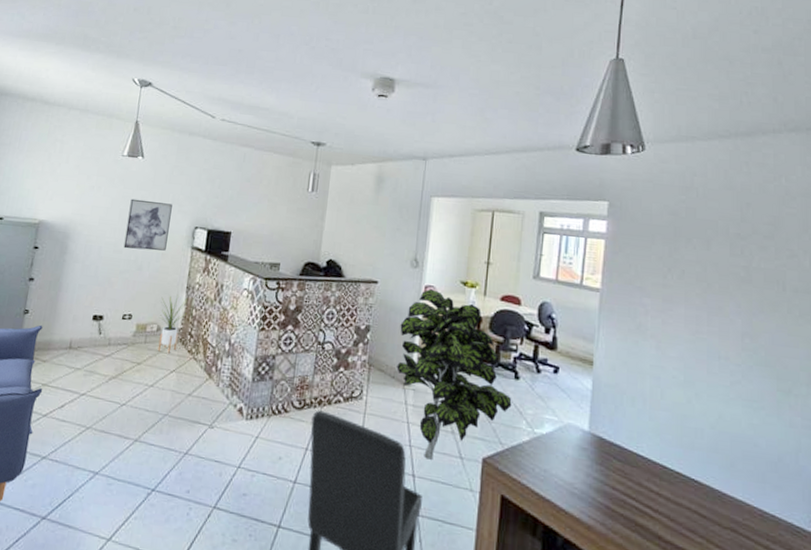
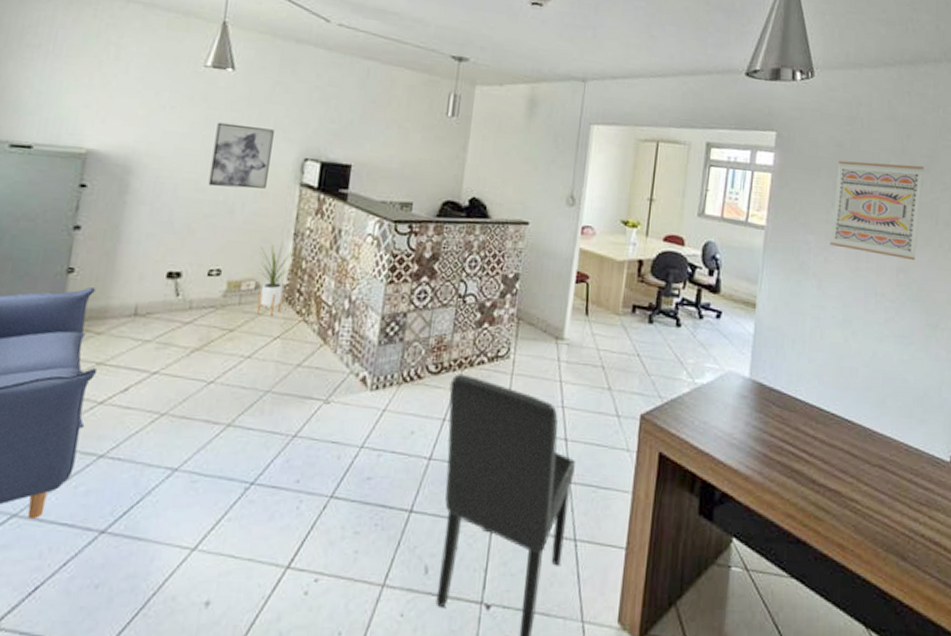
indoor plant: present [397,289,512,460] -> none [549,230,673,421]
wall art: none [667,228,767,326] -> present [830,160,924,261]

